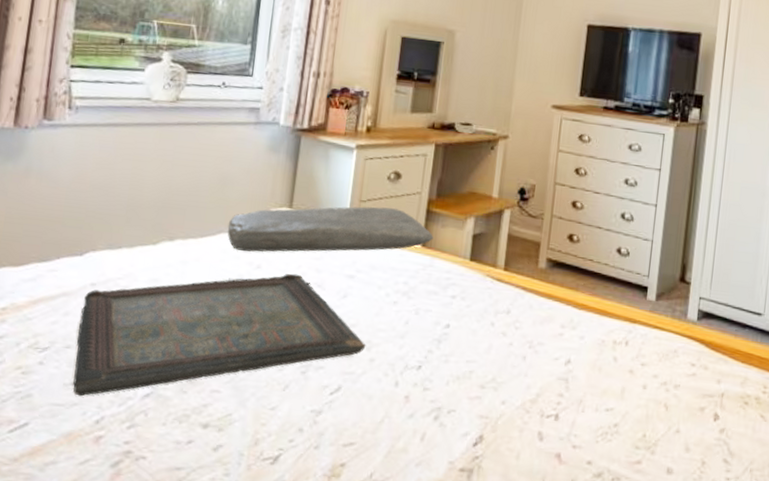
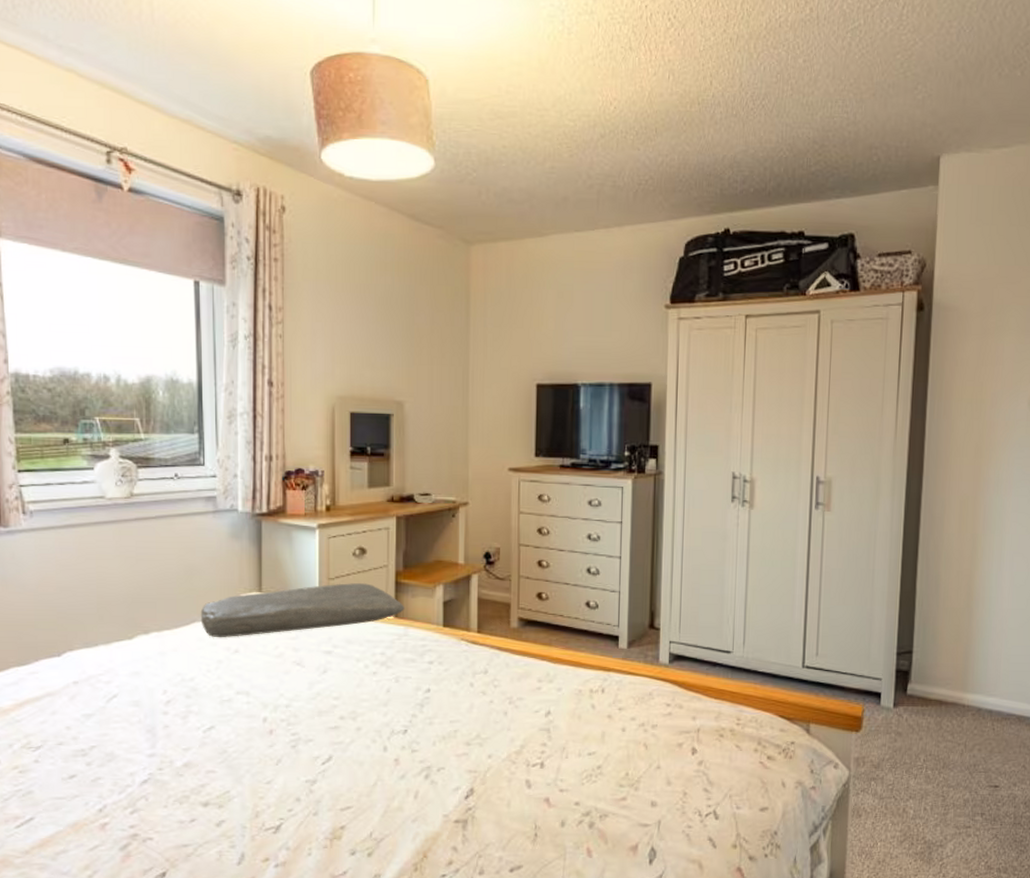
serving tray: present [73,273,366,397] -> none [68,654,351,789]

